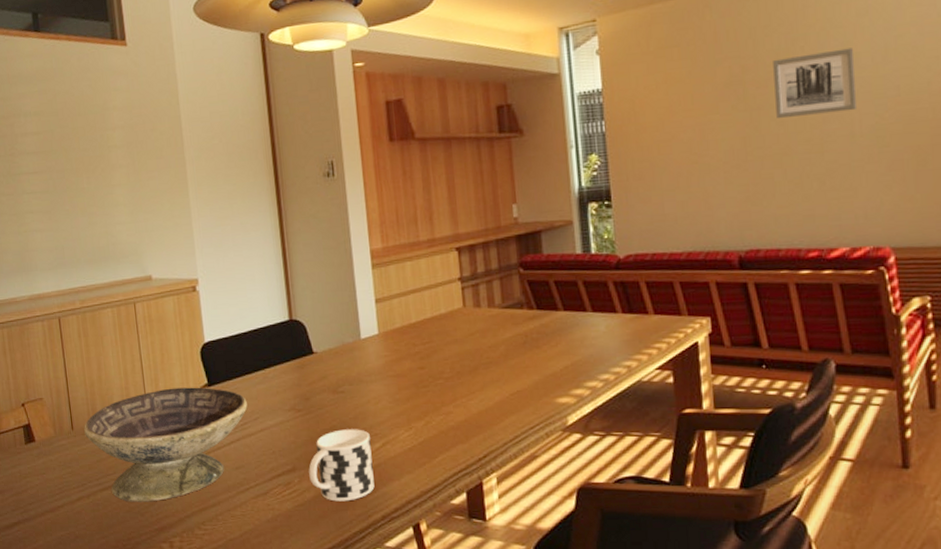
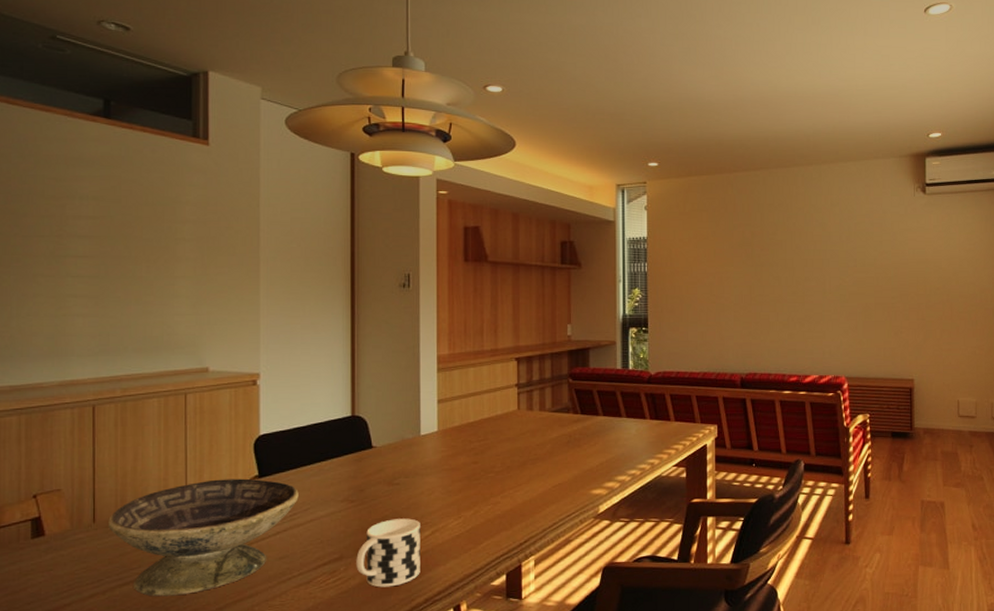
wall art: present [773,48,858,119] -> none [773,228,829,275]

